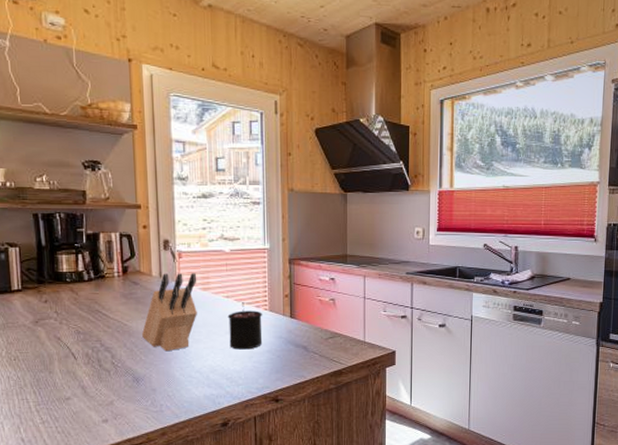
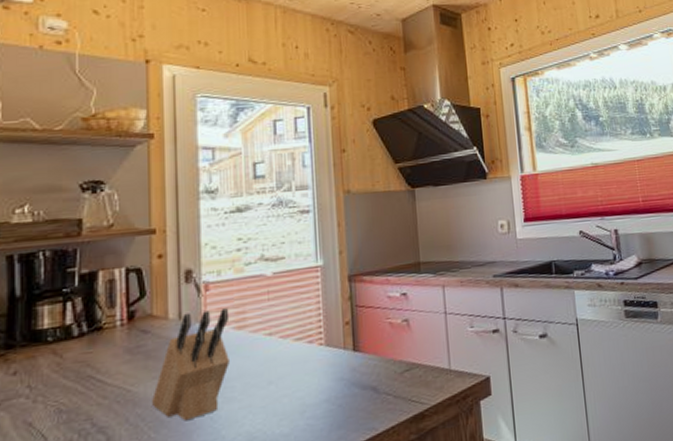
candle: present [227,302,263,350] -> none [270,338,318,405]

